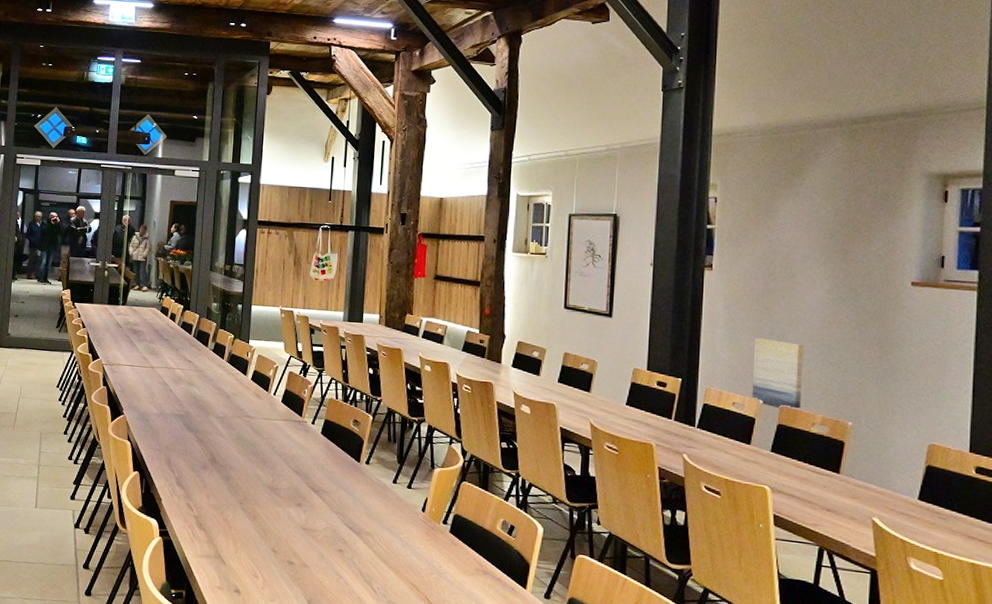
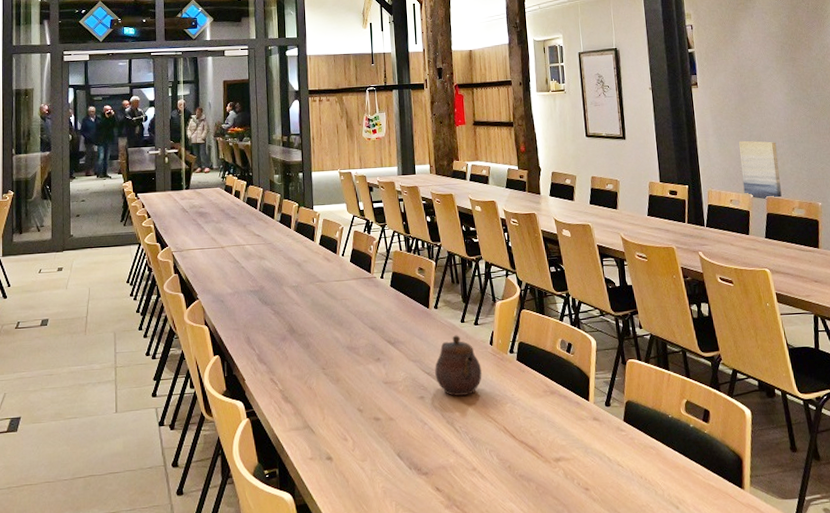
teapot: none [358,495,409,558] -> present [435,335,482,396]

